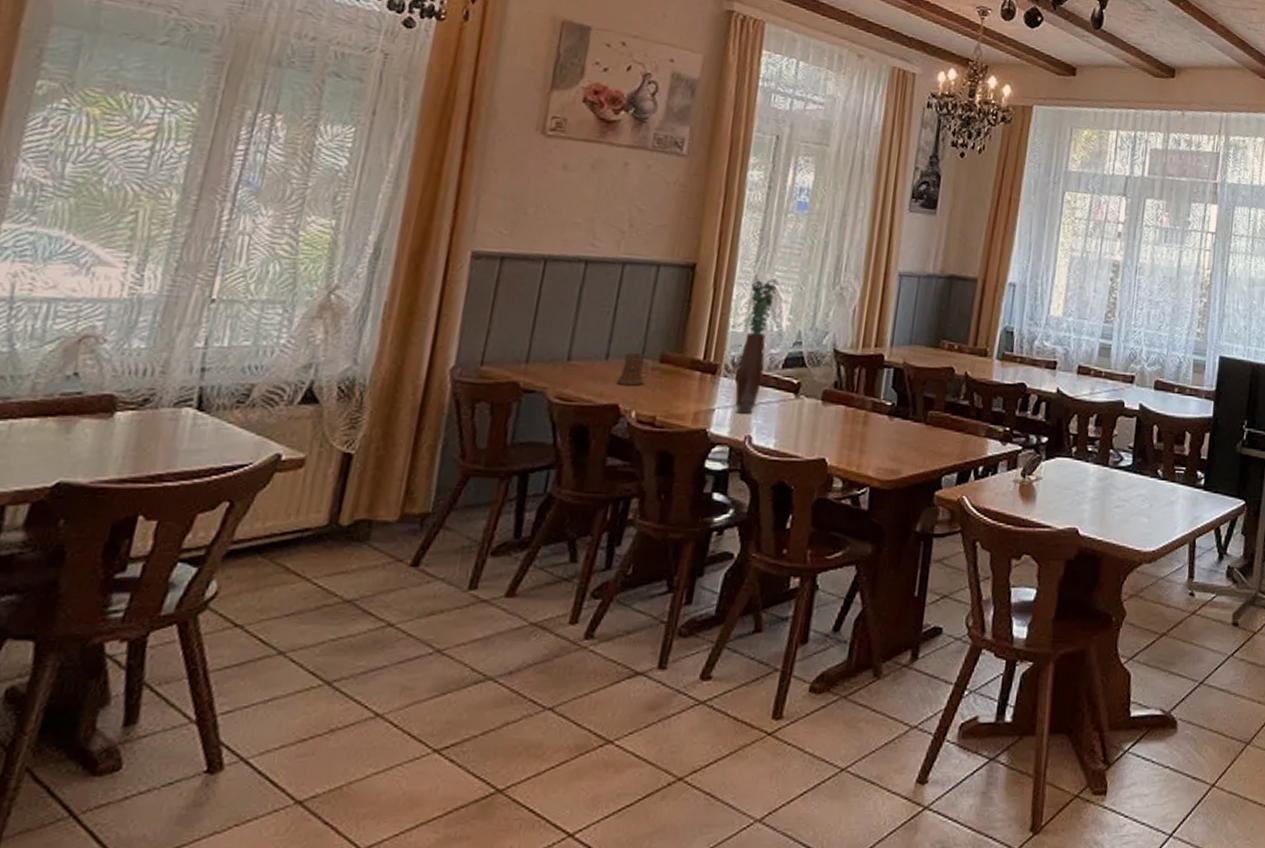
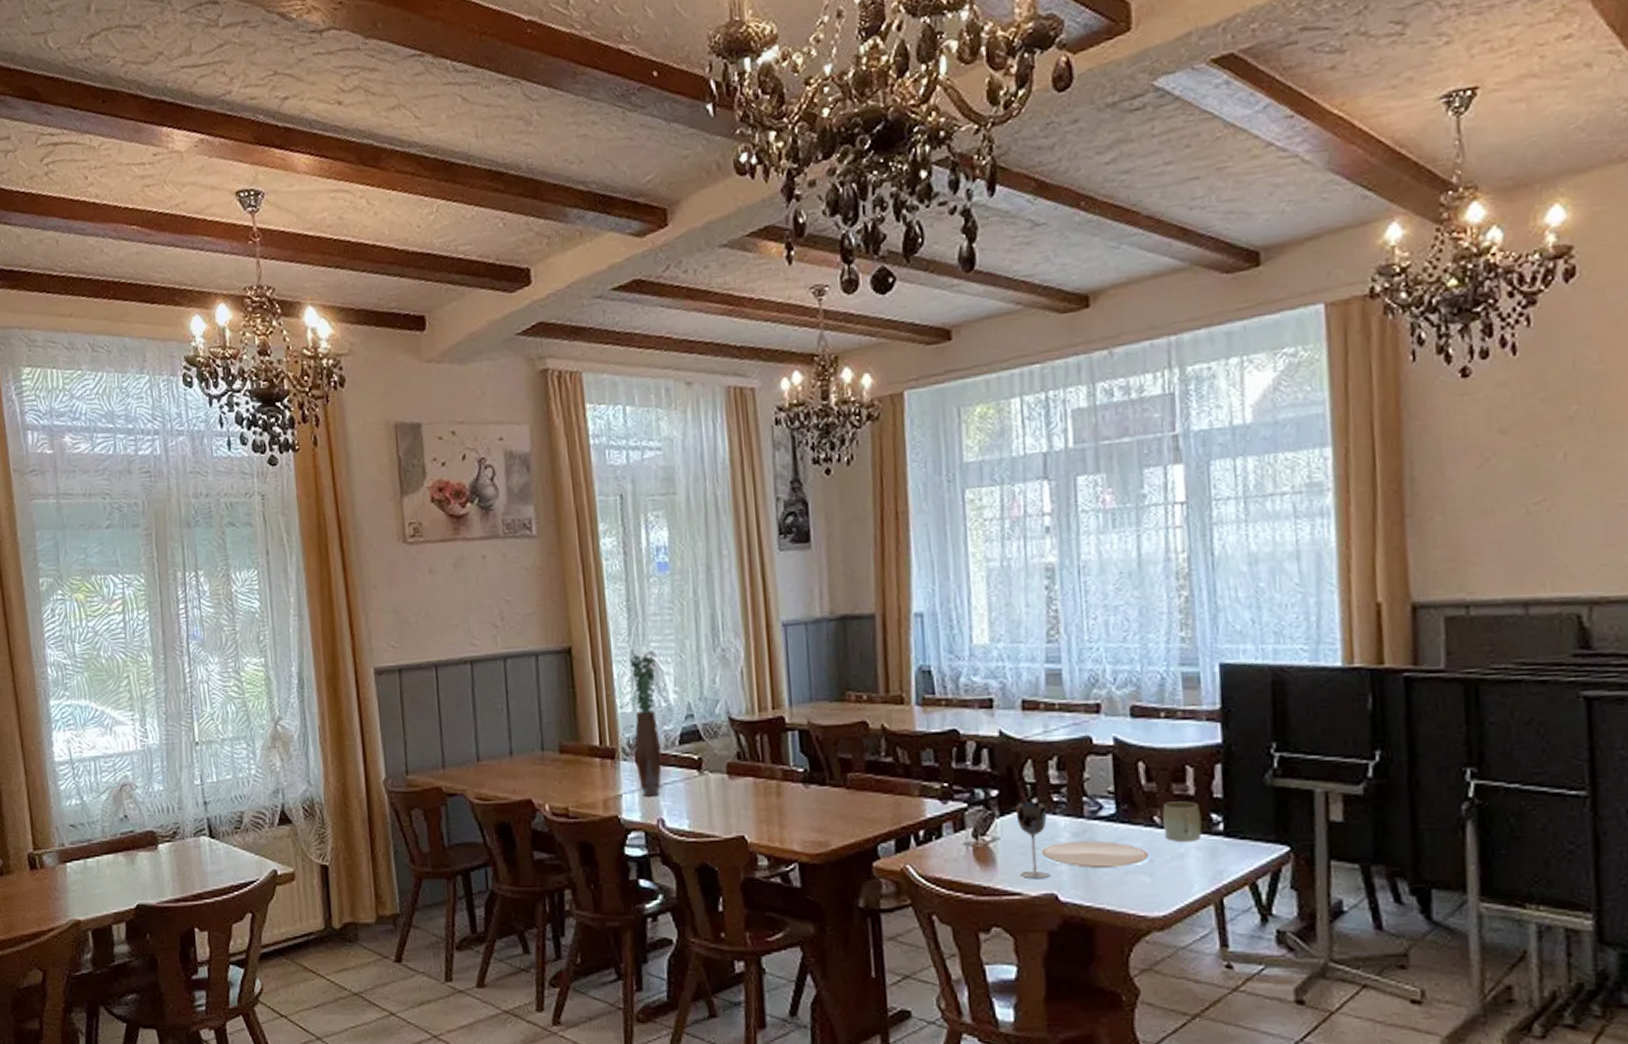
beer mug: present [617,352,652,387] -> none [525,745,554,781]
wine glass: none [1053,449,1082,516] -> present [1015,802,1050,880]
plate: none [1072,485,1151,510] -> present [1041,840,1150,869]
mug: none [1163,459,1191,493] -> present [1161,801,1202,843]

